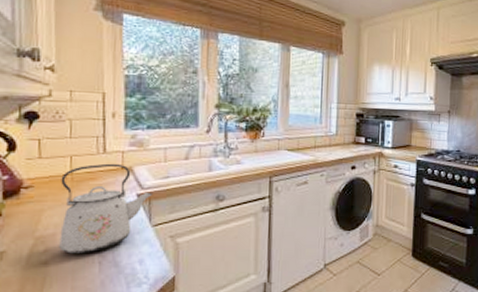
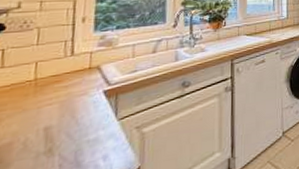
kettle: present [59,163,154,254] -> none [15,64,121,162]

